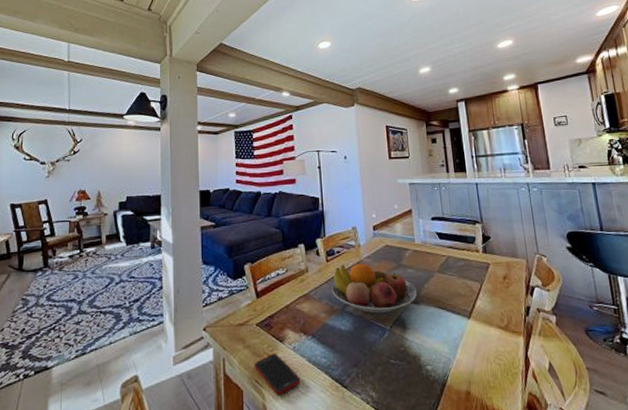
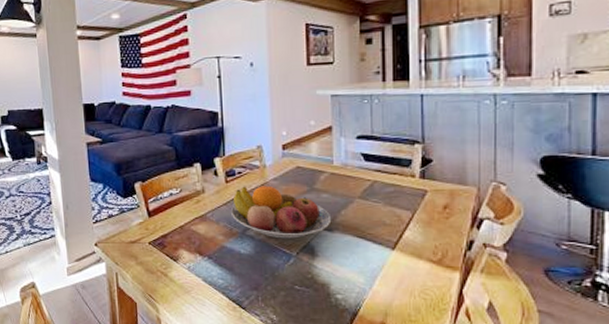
cell phone: present [254,353,301,397] -> none [147,271,196,311]

